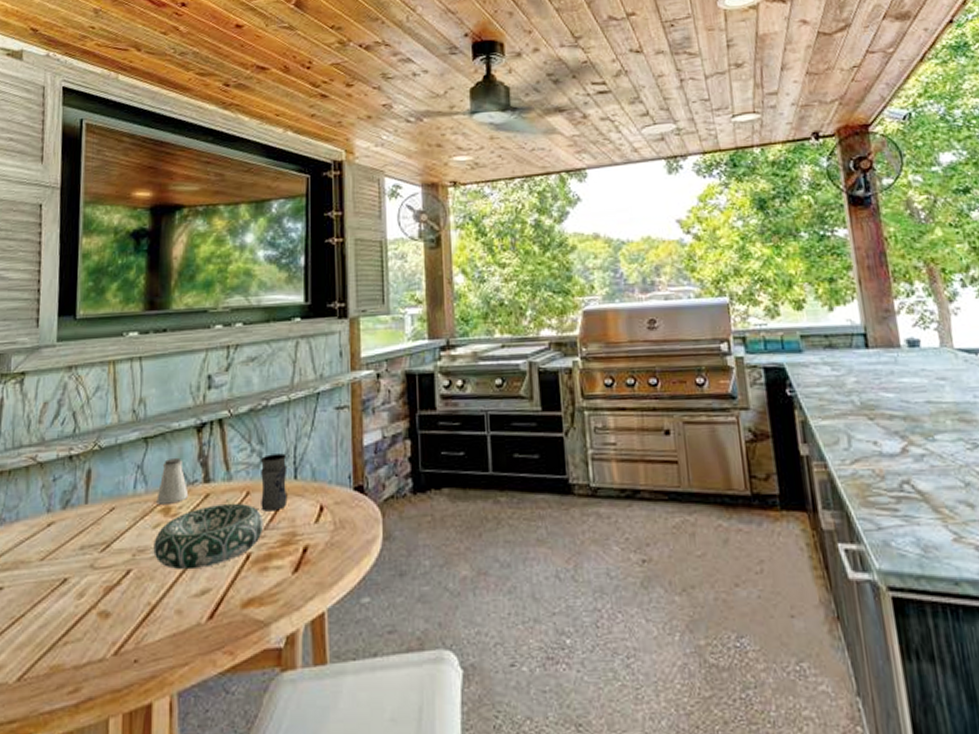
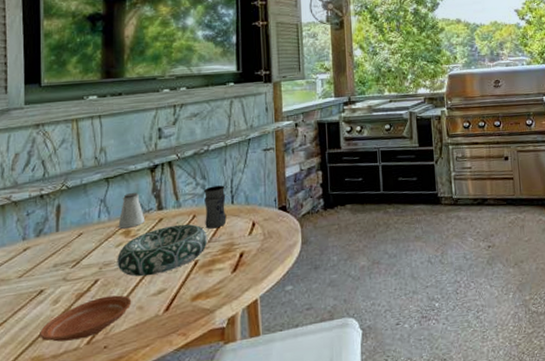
plate: none [60,592,169,648] -> present [40,295,132,342]

